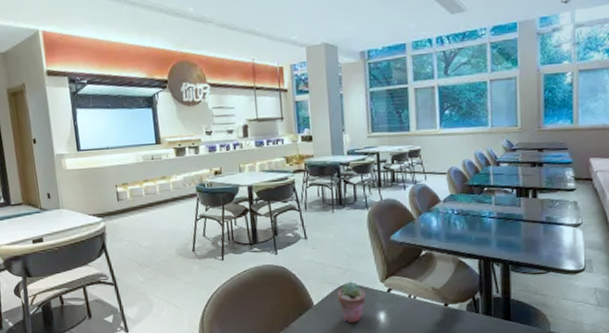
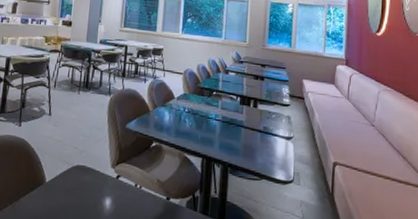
potted succulent: present [337,281,366,323] -> none [69,163,96,205]

